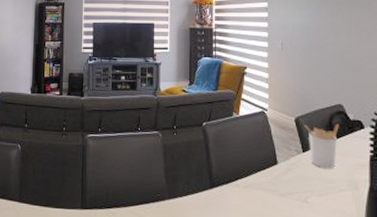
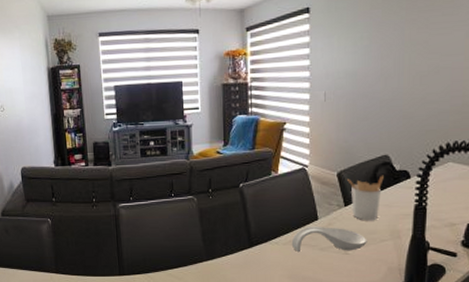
spoon rest: none [251,170,326,199] -> present [291,226,367,253]

